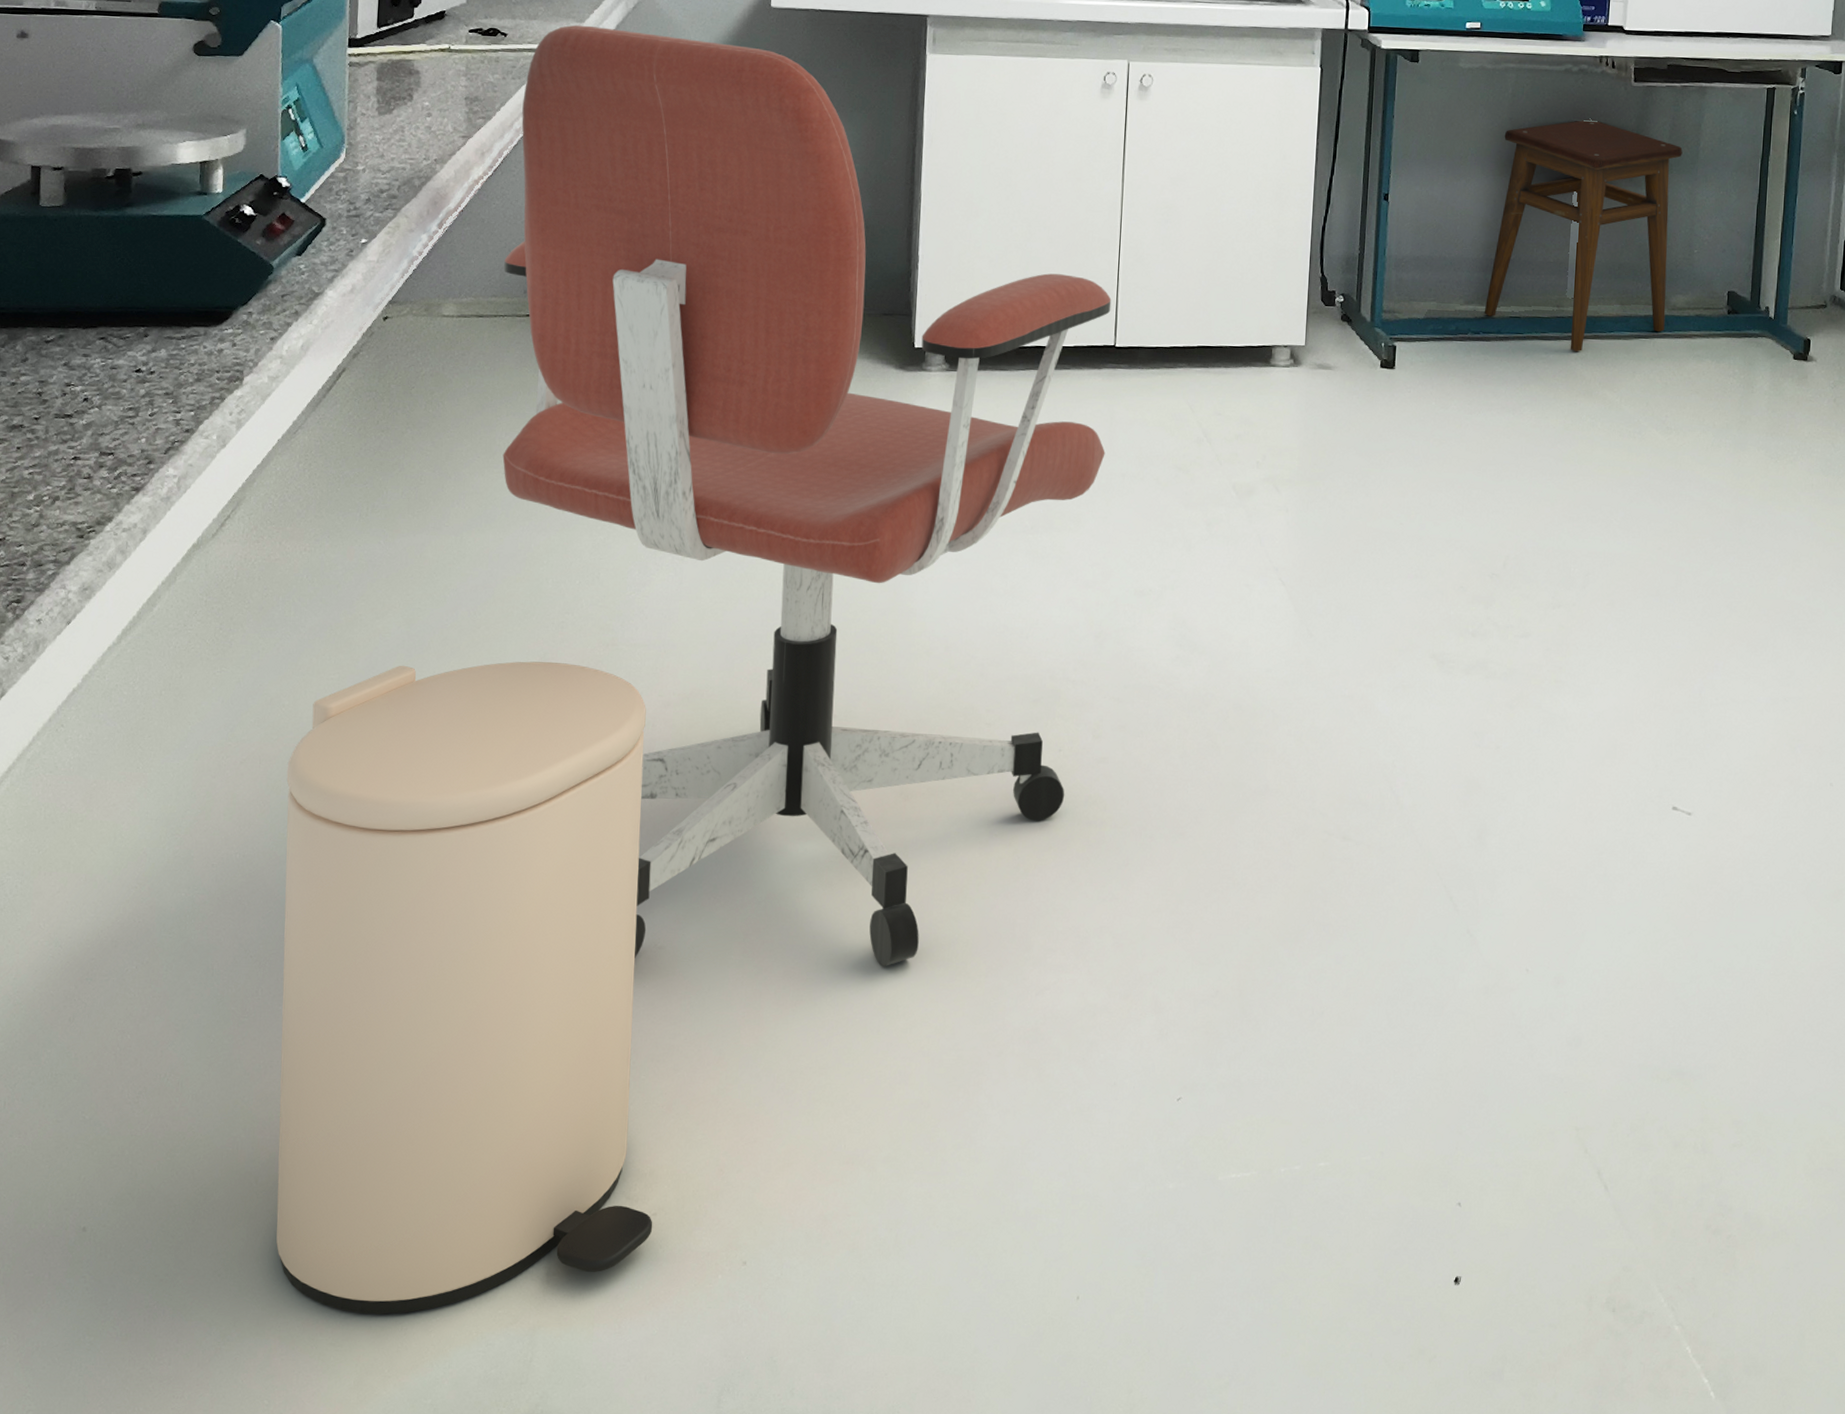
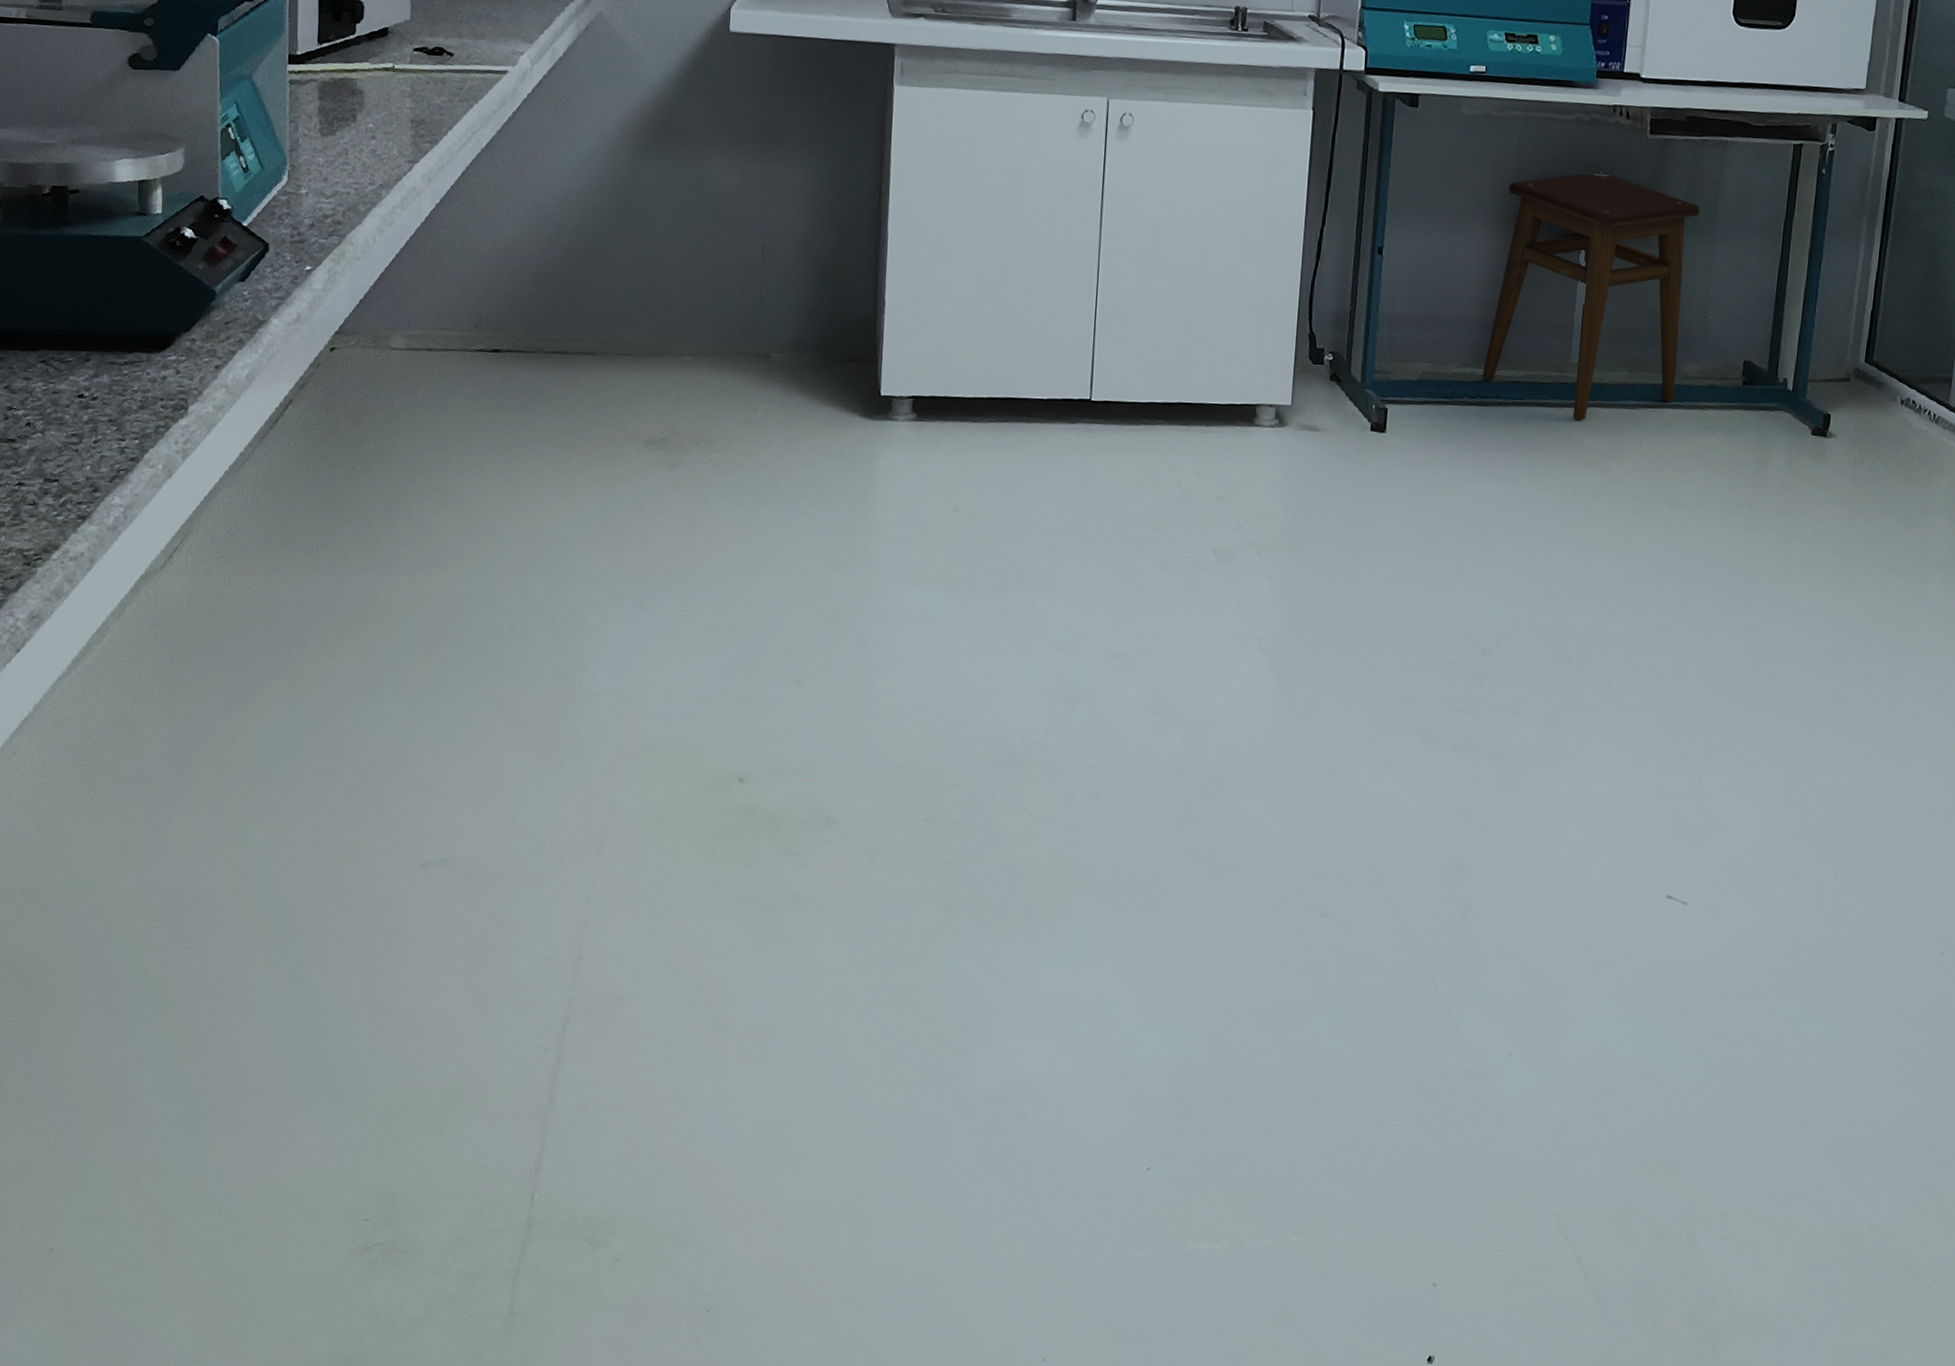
pedal bin: present [276,661,653,1315] -> none [241,705,616,1345]
office chair: present [502,25,1112,967] -> none [453,45,1088,1026]

